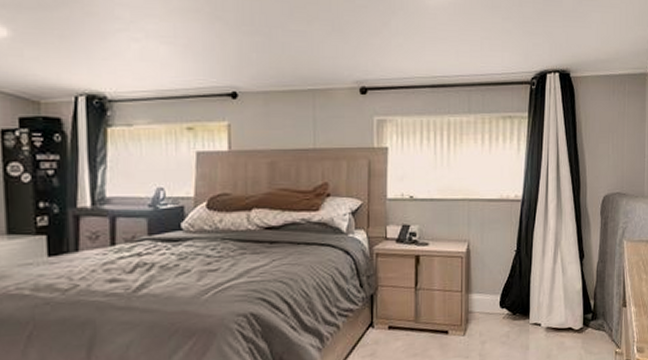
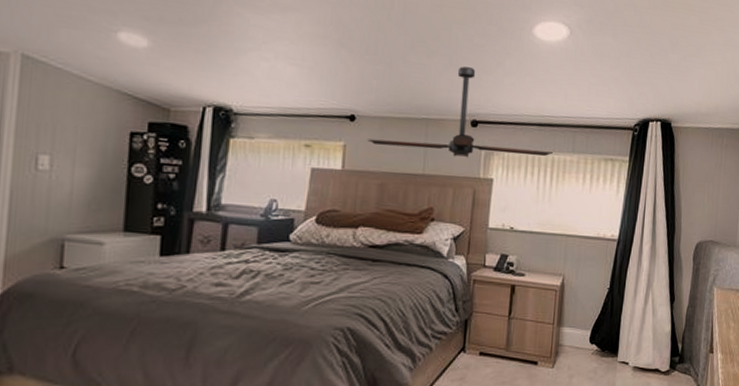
ceiling fan: none [252,31,449,128] -> present [367,66,554,158]

